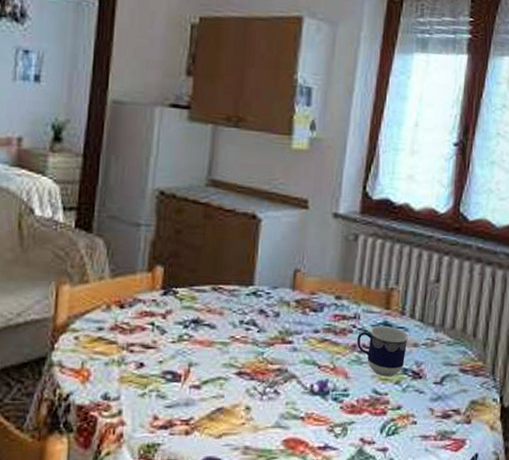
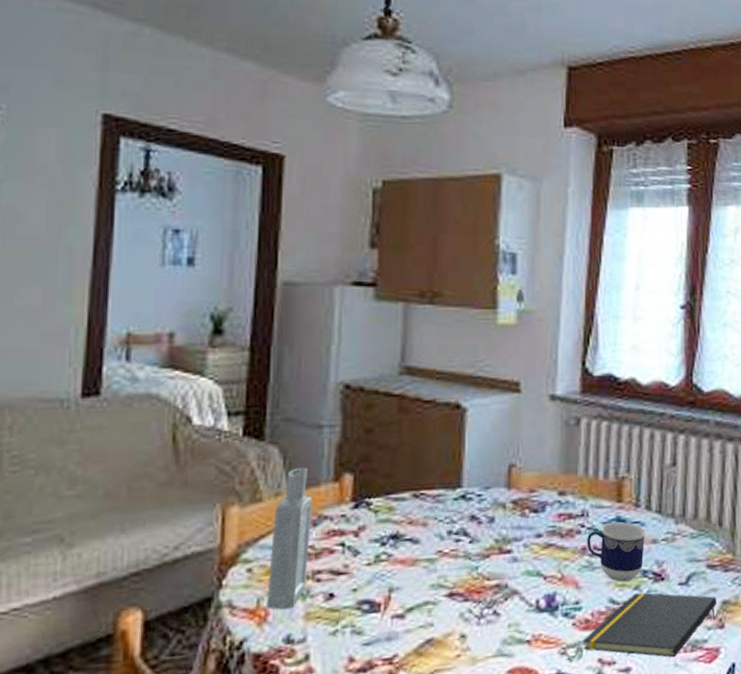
bottle: none [89,257,130,372] -> present [266,467,313,610]
notepad: none [348,387,466,444] -> present [582,592,717,658]

